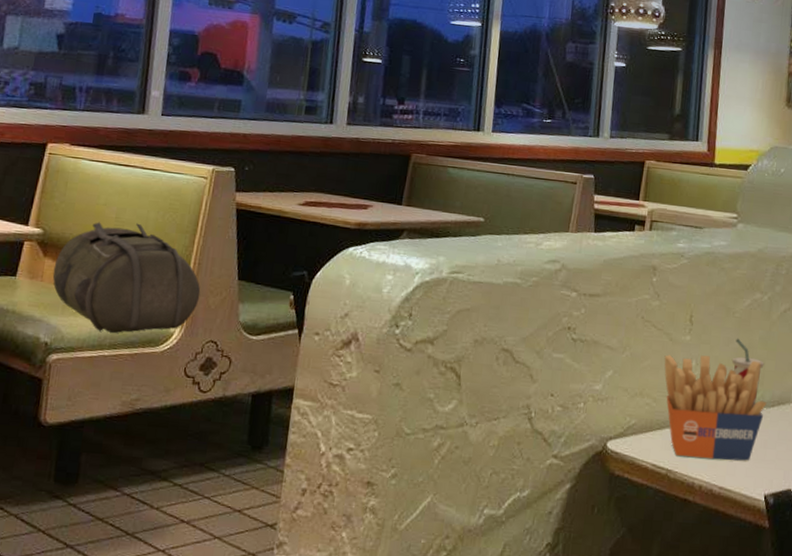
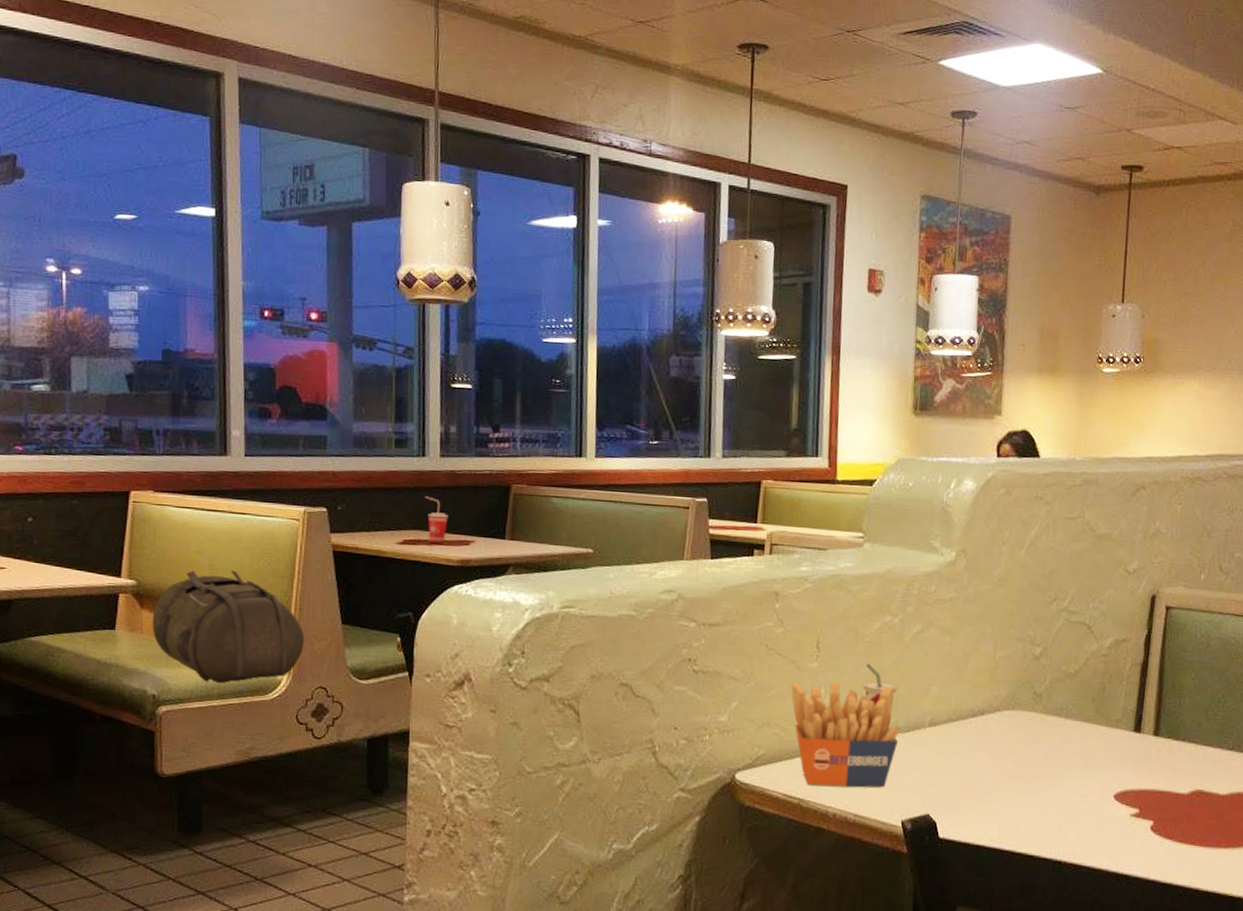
beverage cup: none [328,161,350,206] -> present [424,496,448,543]

